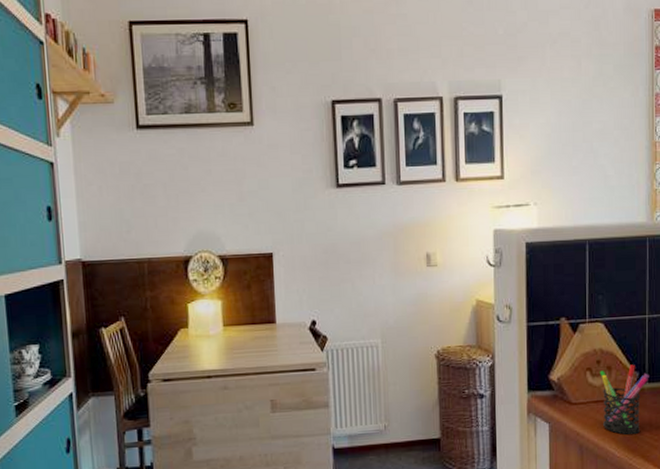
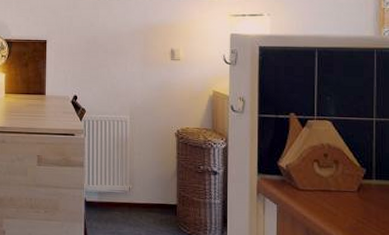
pen holder: present [599,364,649,435] -> none [326,161,376,226]

